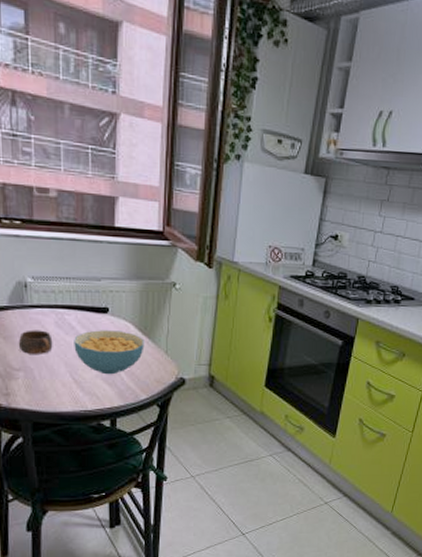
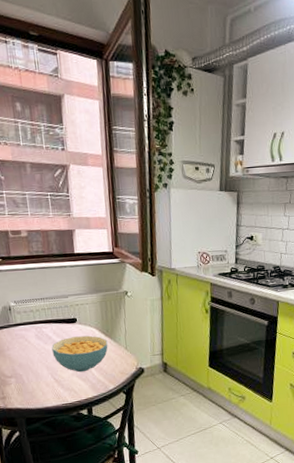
cup: present [18,330,53,354] -> none [8,342,36,363]

